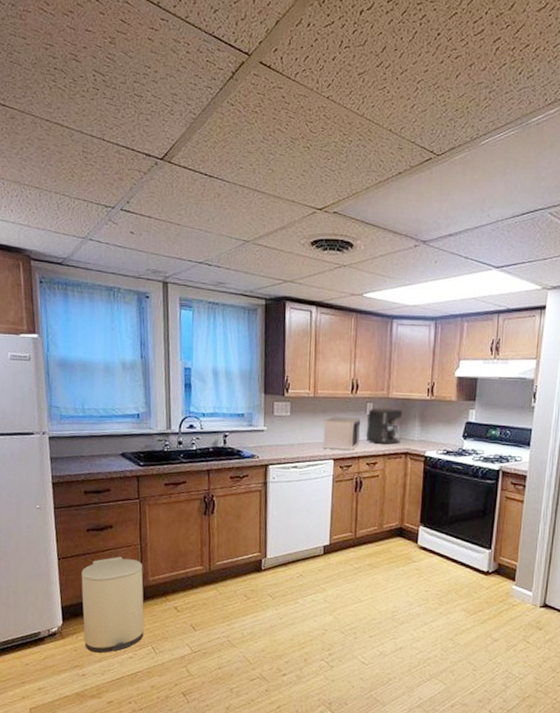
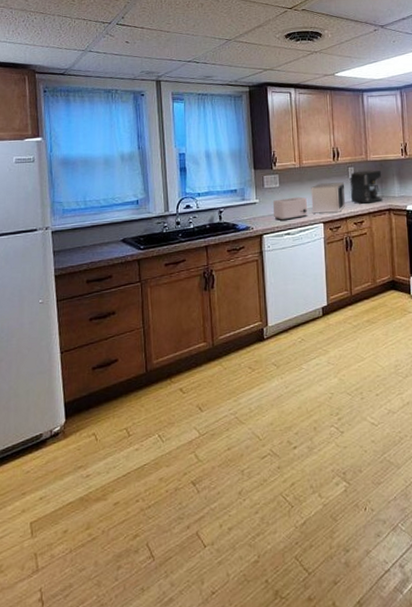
pedal bin: present [81,556,145,653] -> none [84,342,150,449]
toaster: none [281,428,318,453] -> present [272,196,307,221]

